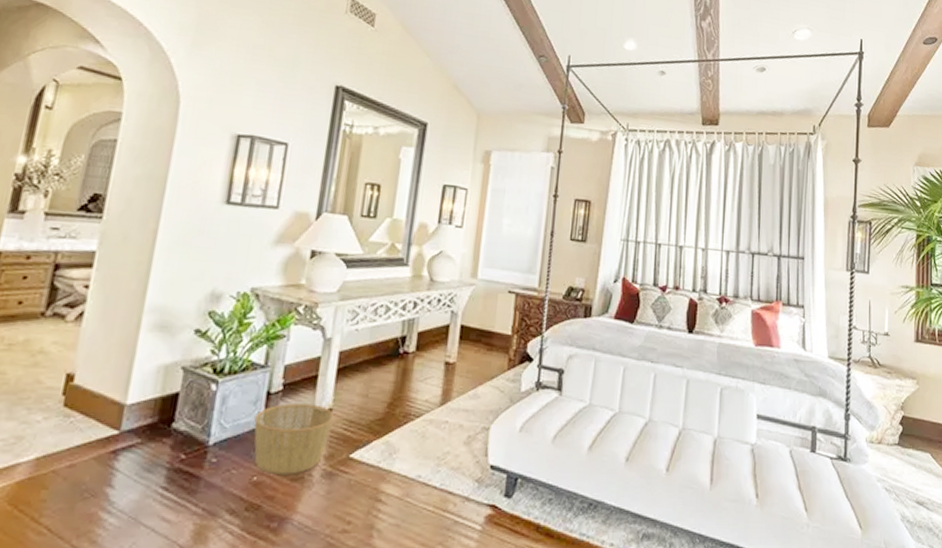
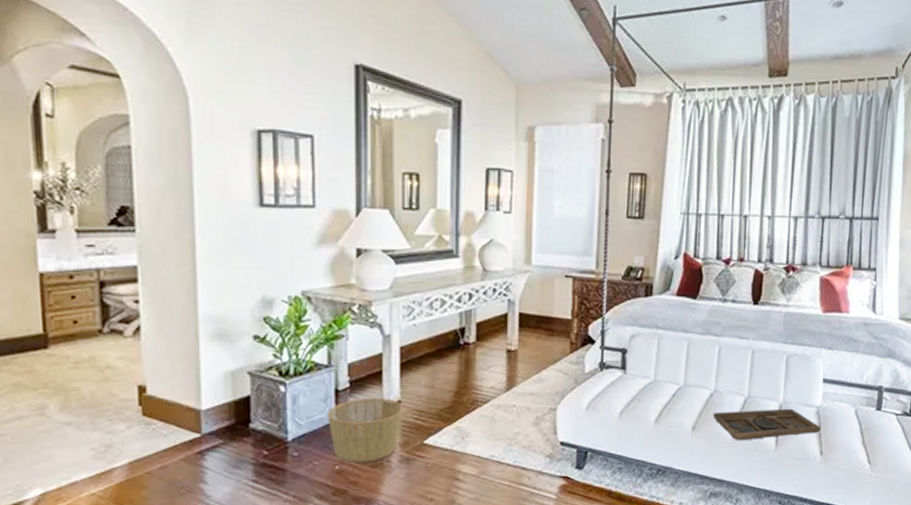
decorative tray: none [647,443,756,476] -> present [713,408,821,440]

